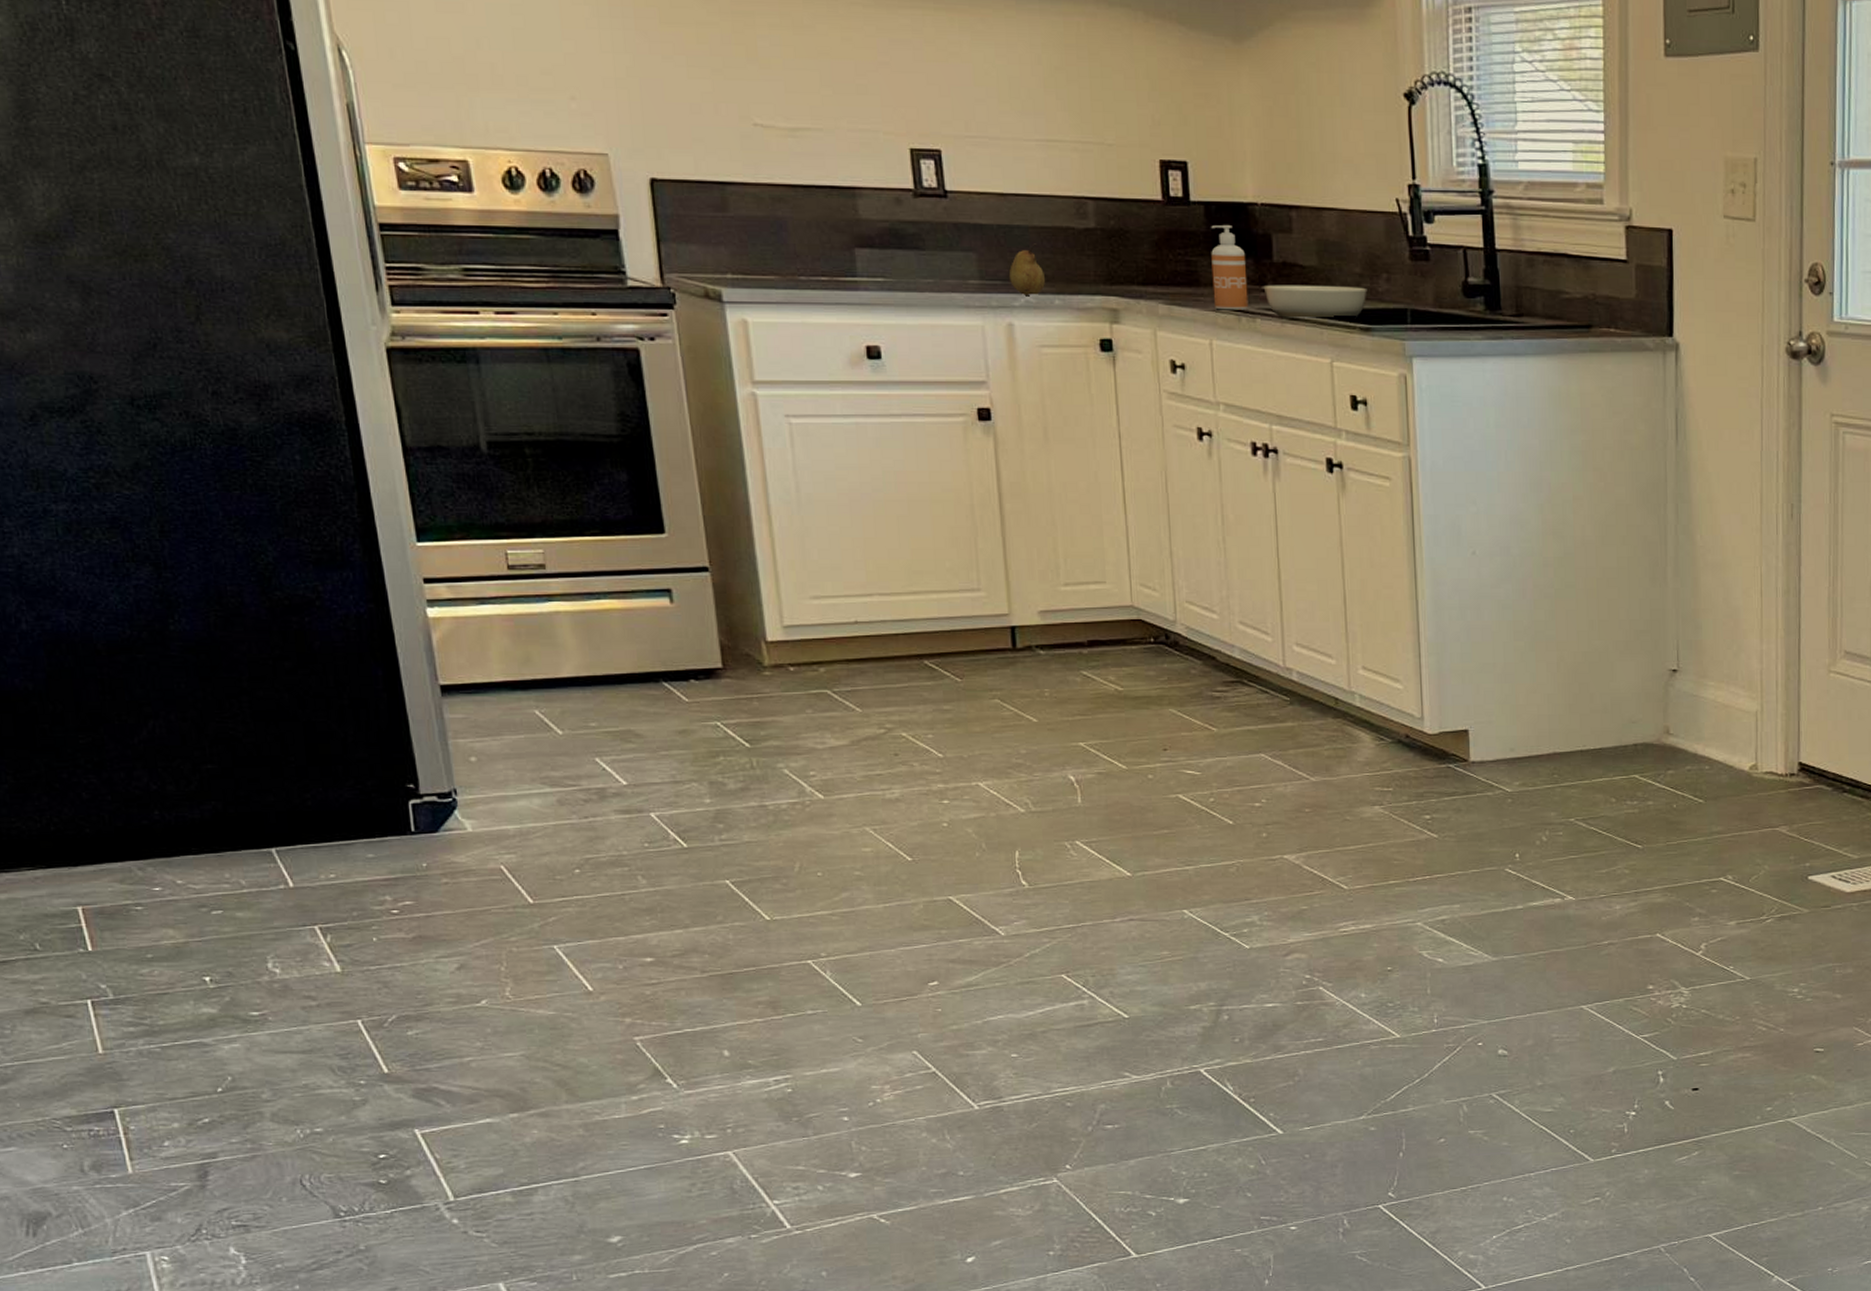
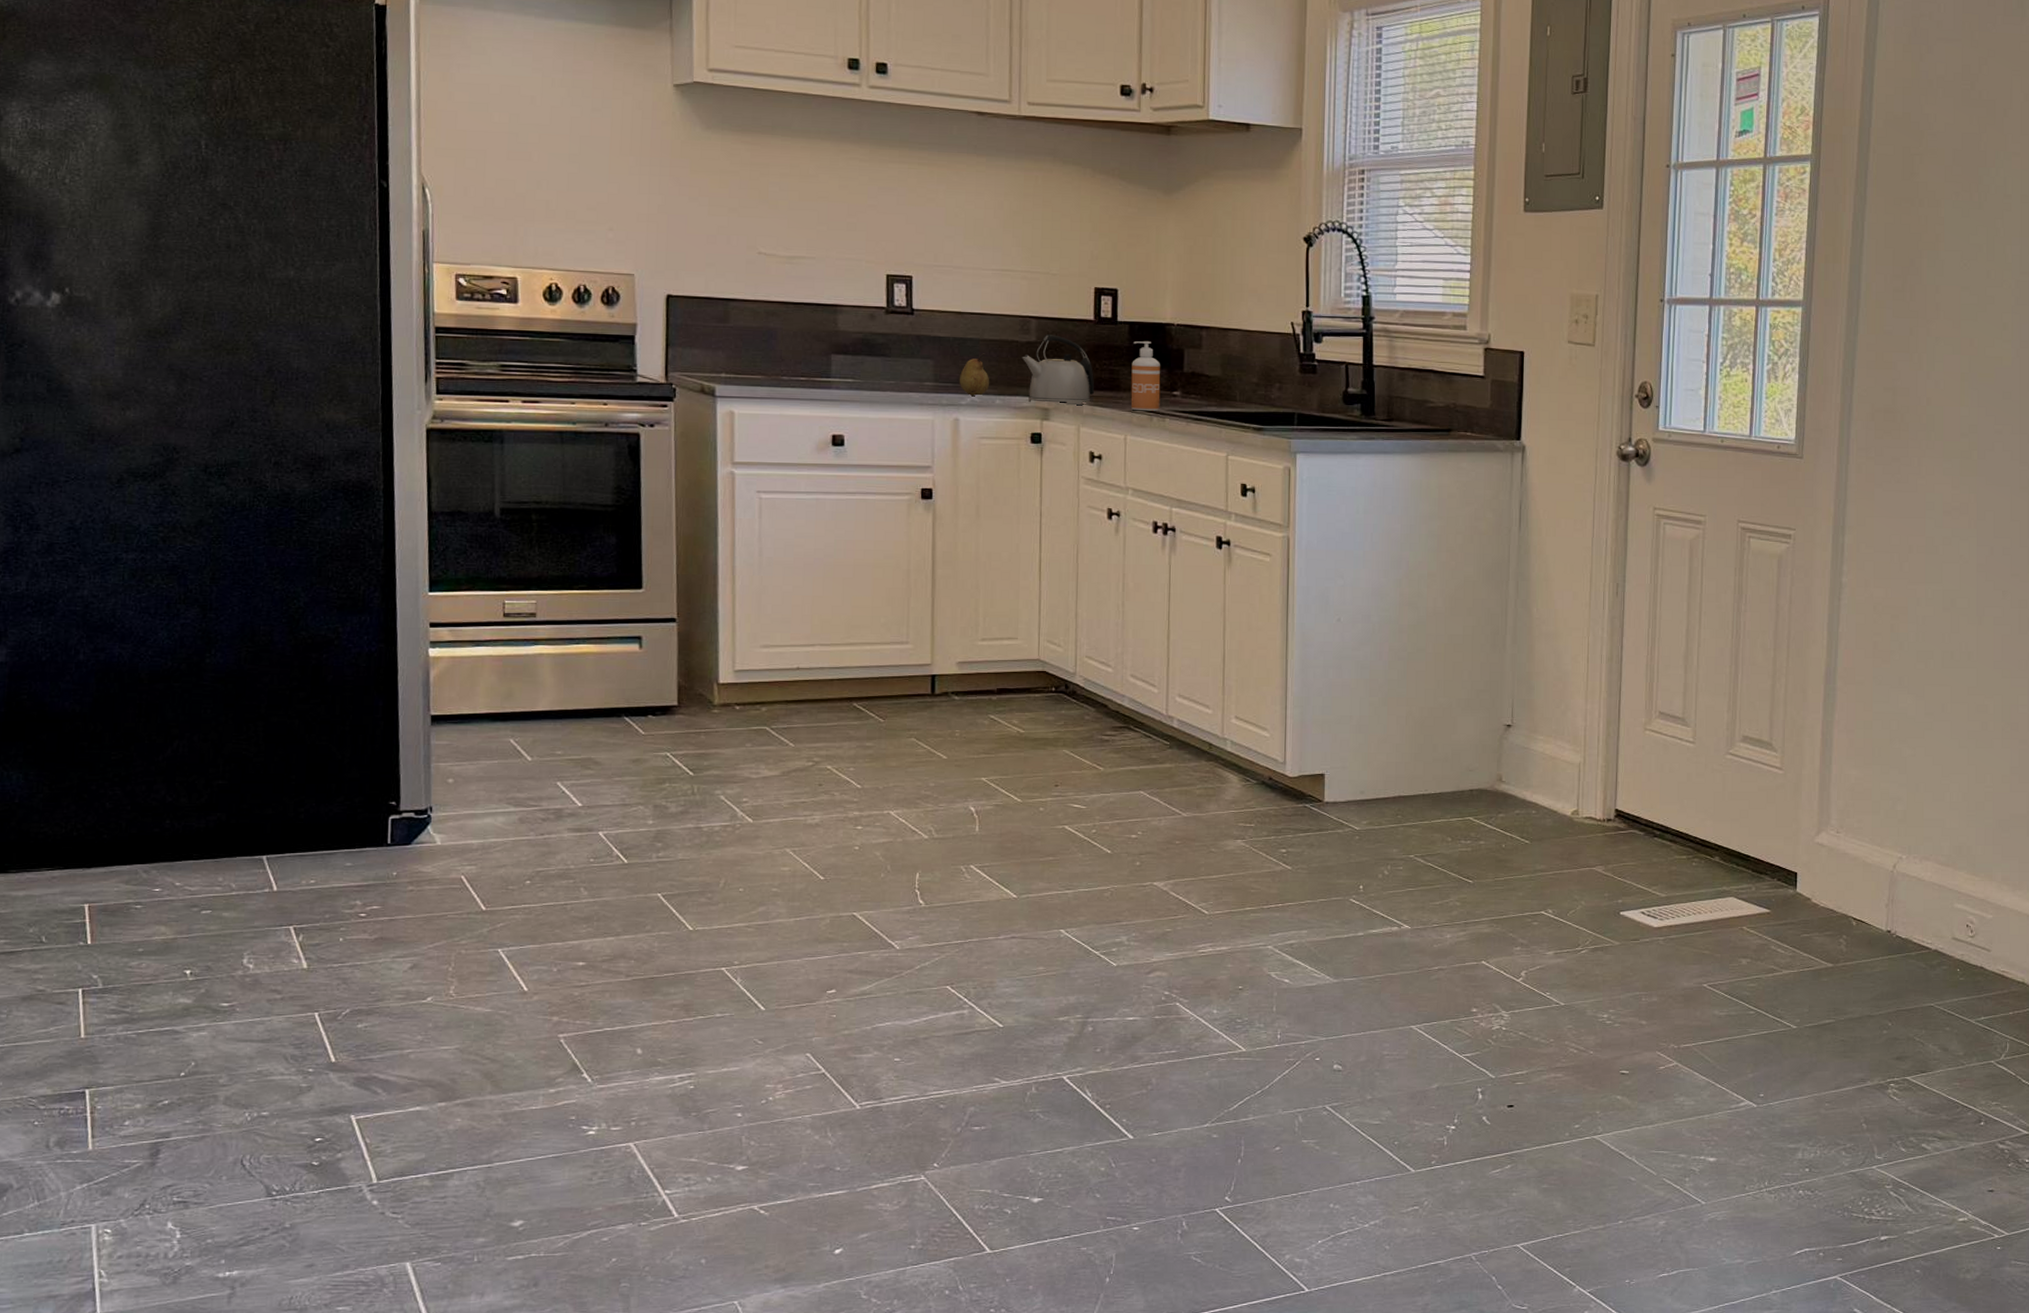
kettle: none [1080,218,1171,305] -> present [1021,333,1095,406]
bowl: present [1263,284,1367,319] -> none [1173,391,1262,420]

